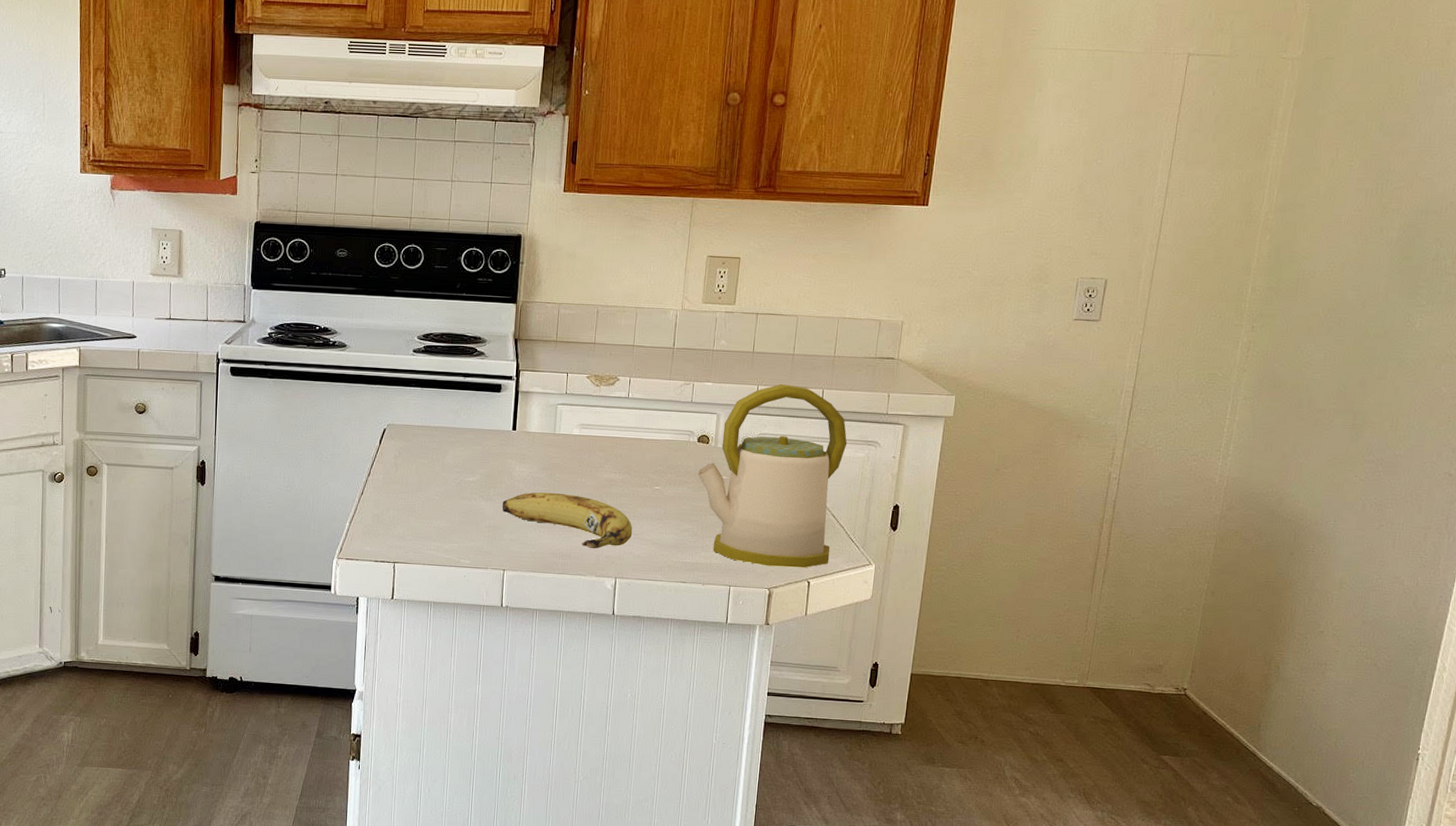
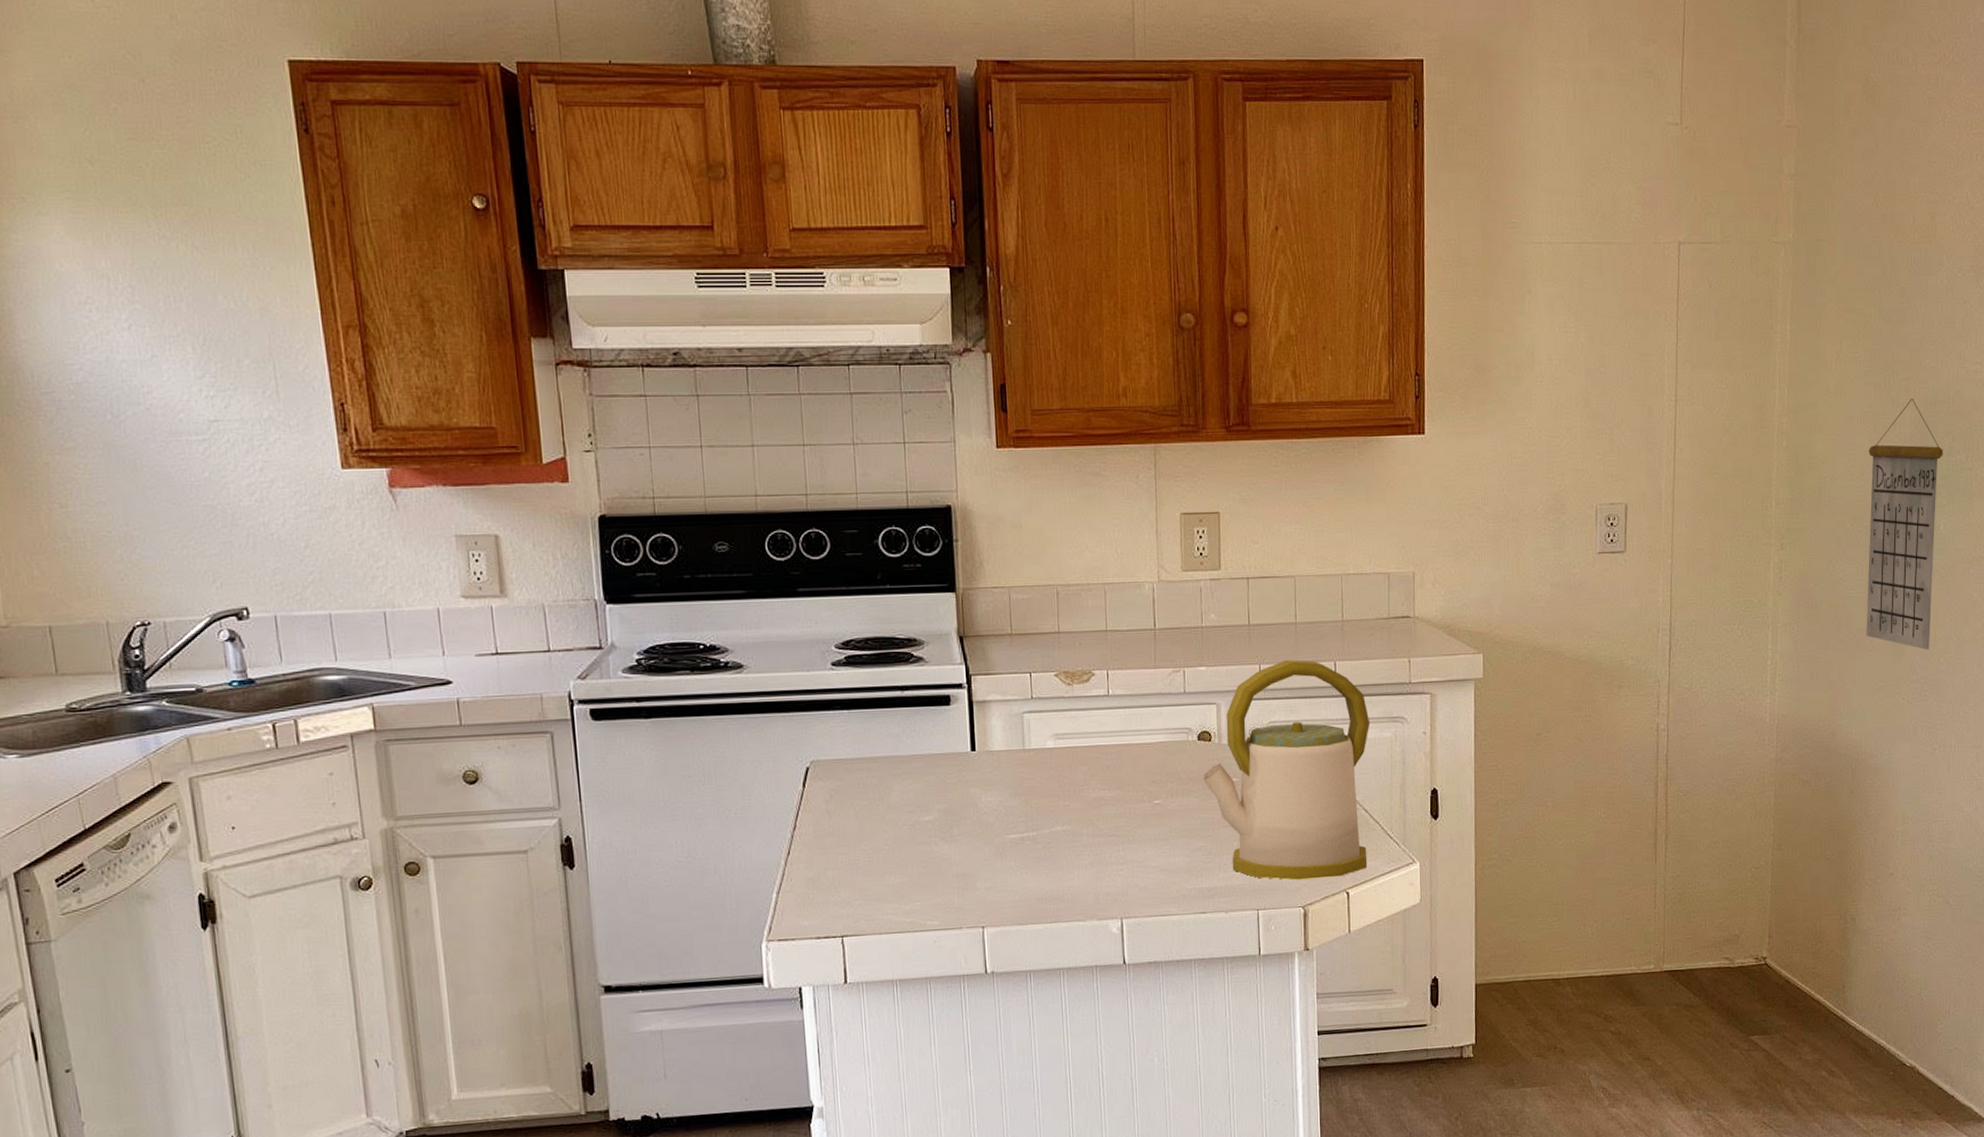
fruit: present [502,492,633,549] -> none [970,822,1135,887]
calendar: none [1326,206,1429,435] -> present [1866,399,1943,650]

